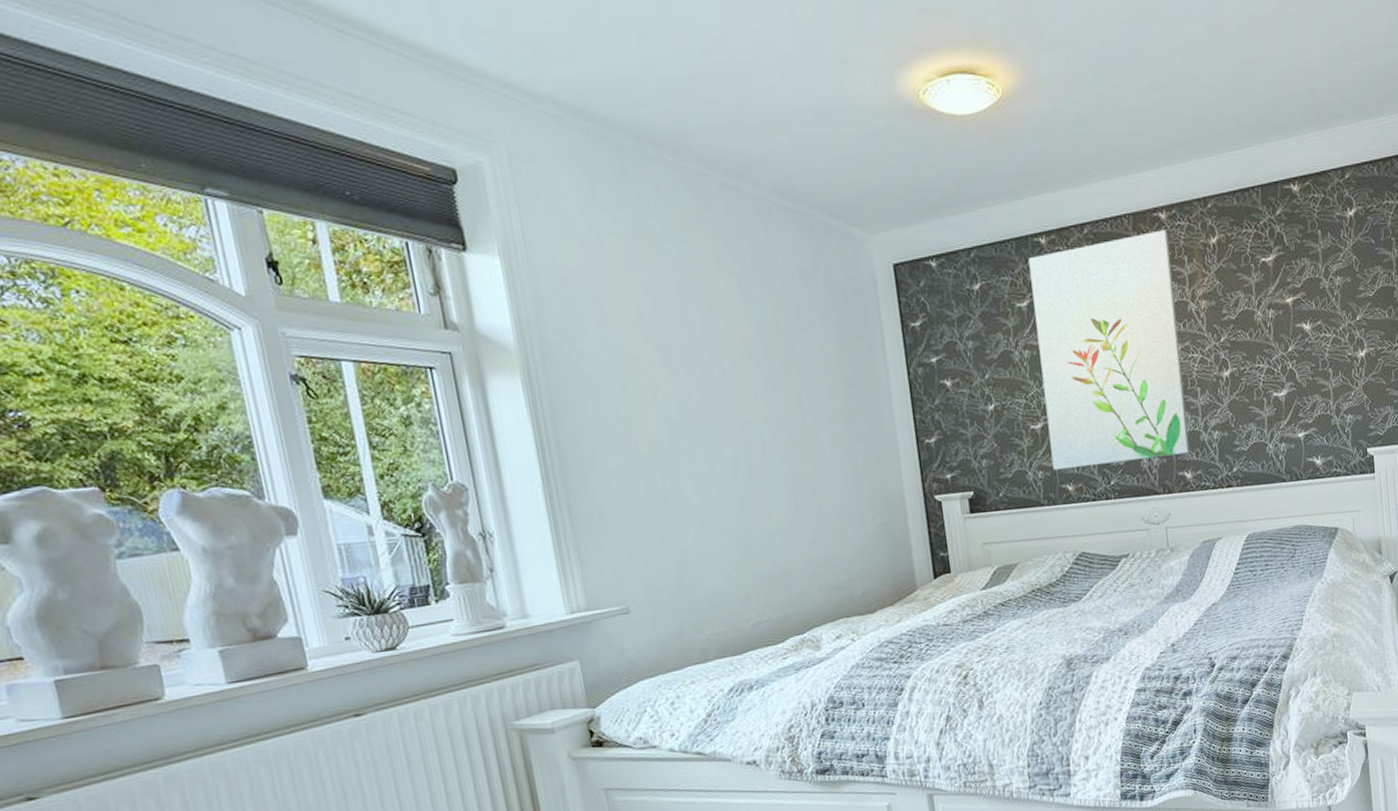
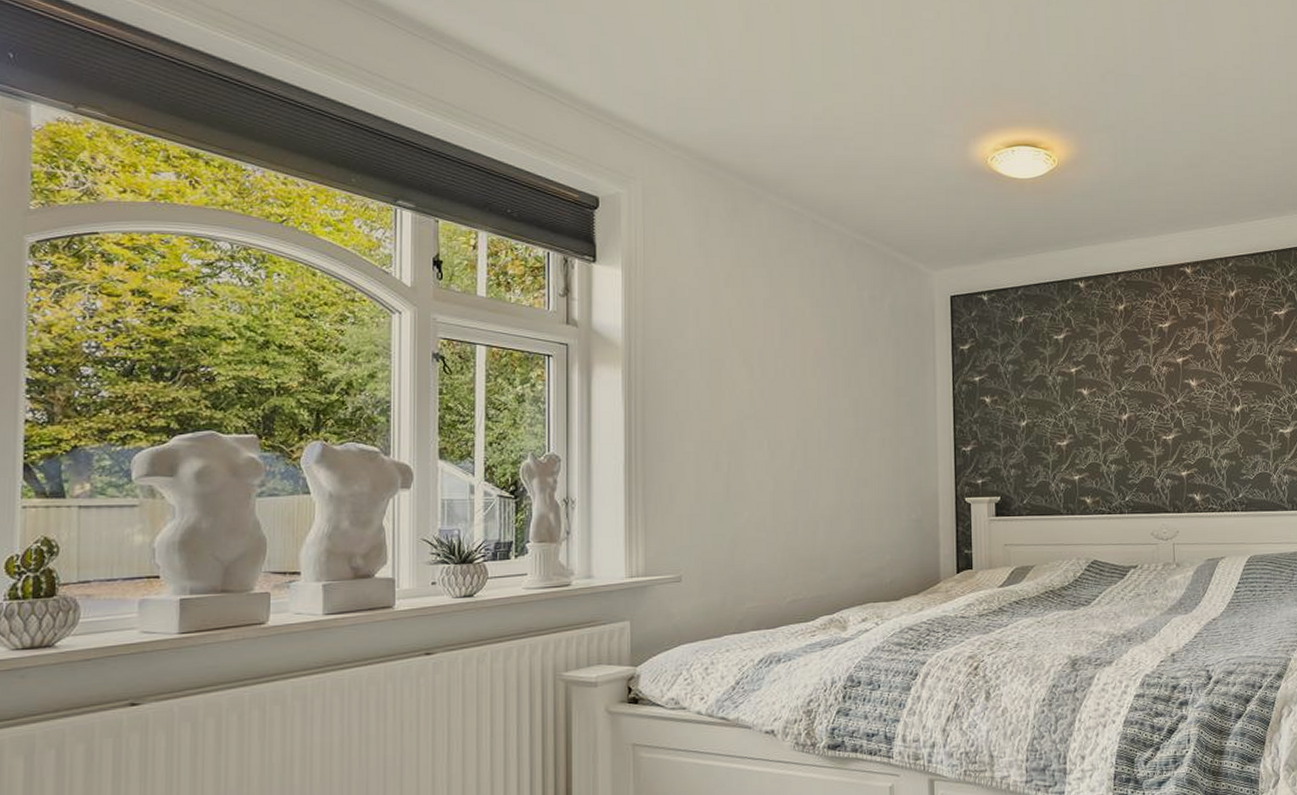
wall art: present [1028,229,1190,470] -> none [1068,282,1200,484]

